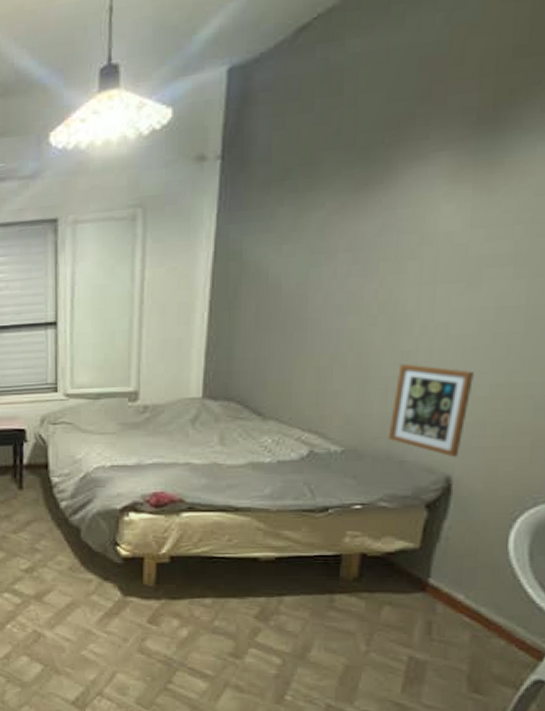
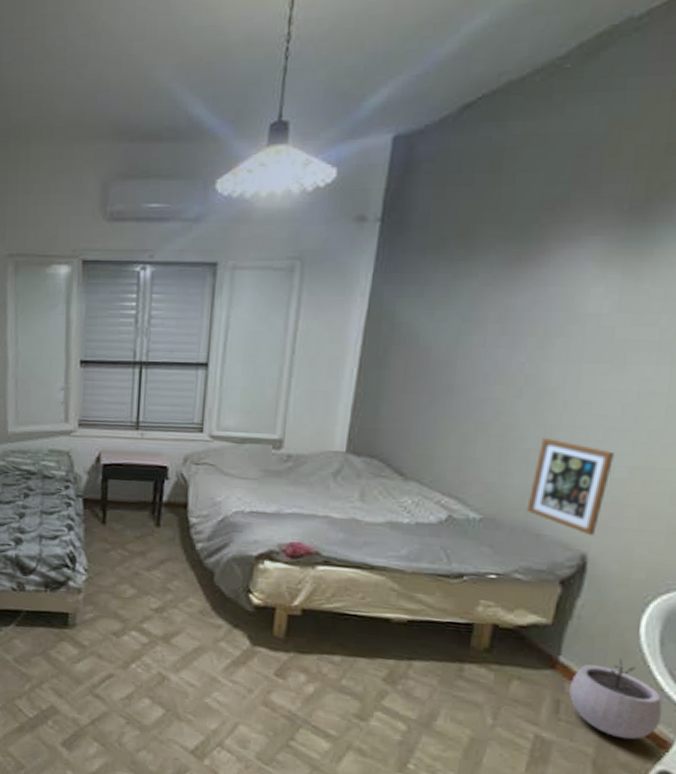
plant pot: none [440,575,535,653] -> present [568,658,663,740]

